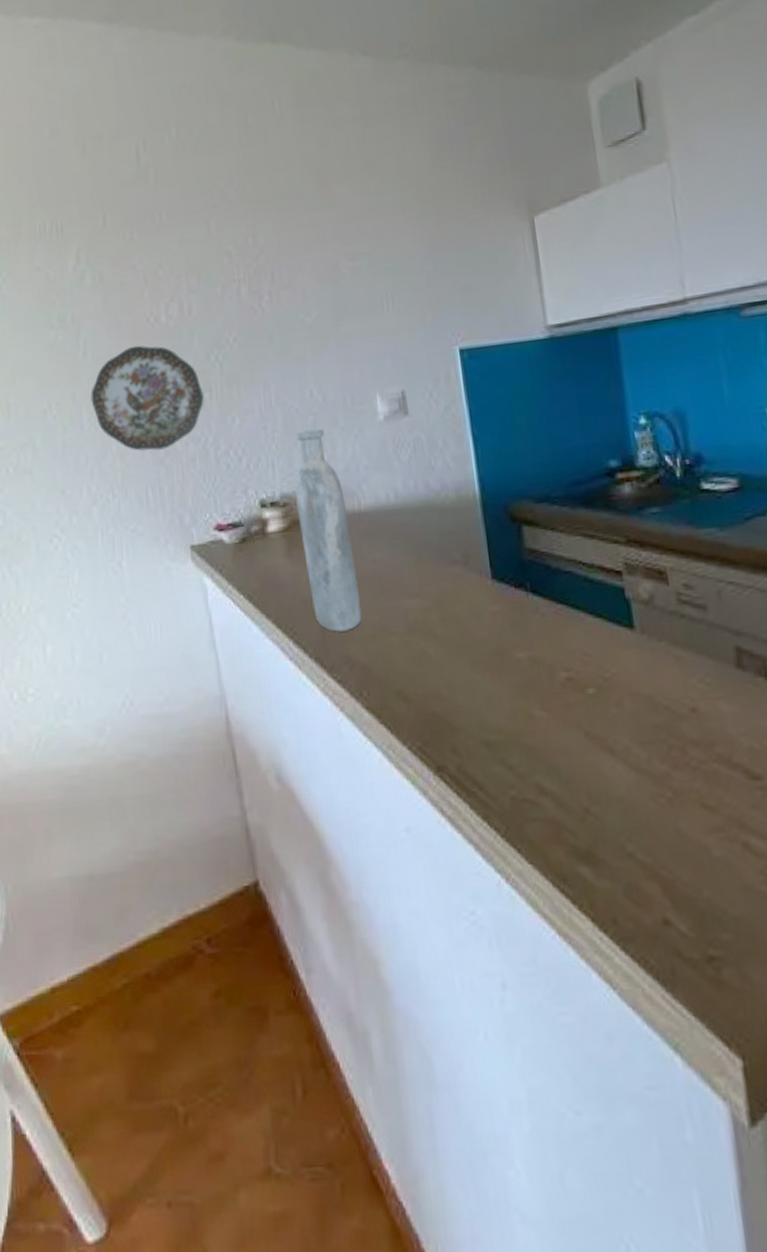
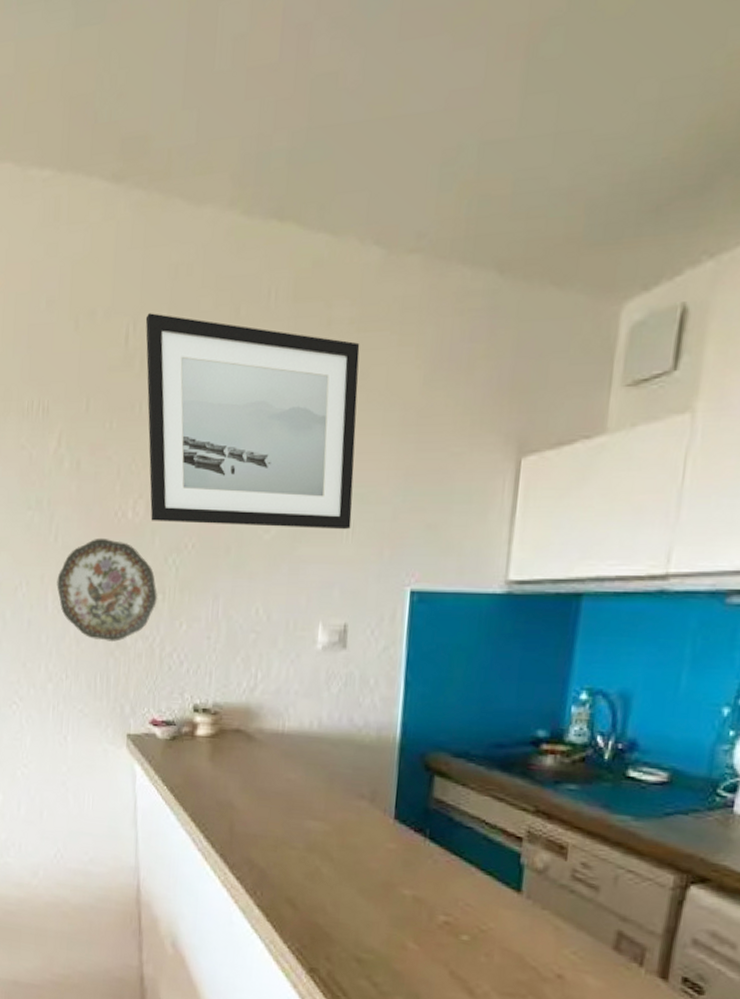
wall art: none [154,130,390,322] -> present [145,313,360,530]
bottle: present [295,428,362,632] -> none [225,646,271,837]

